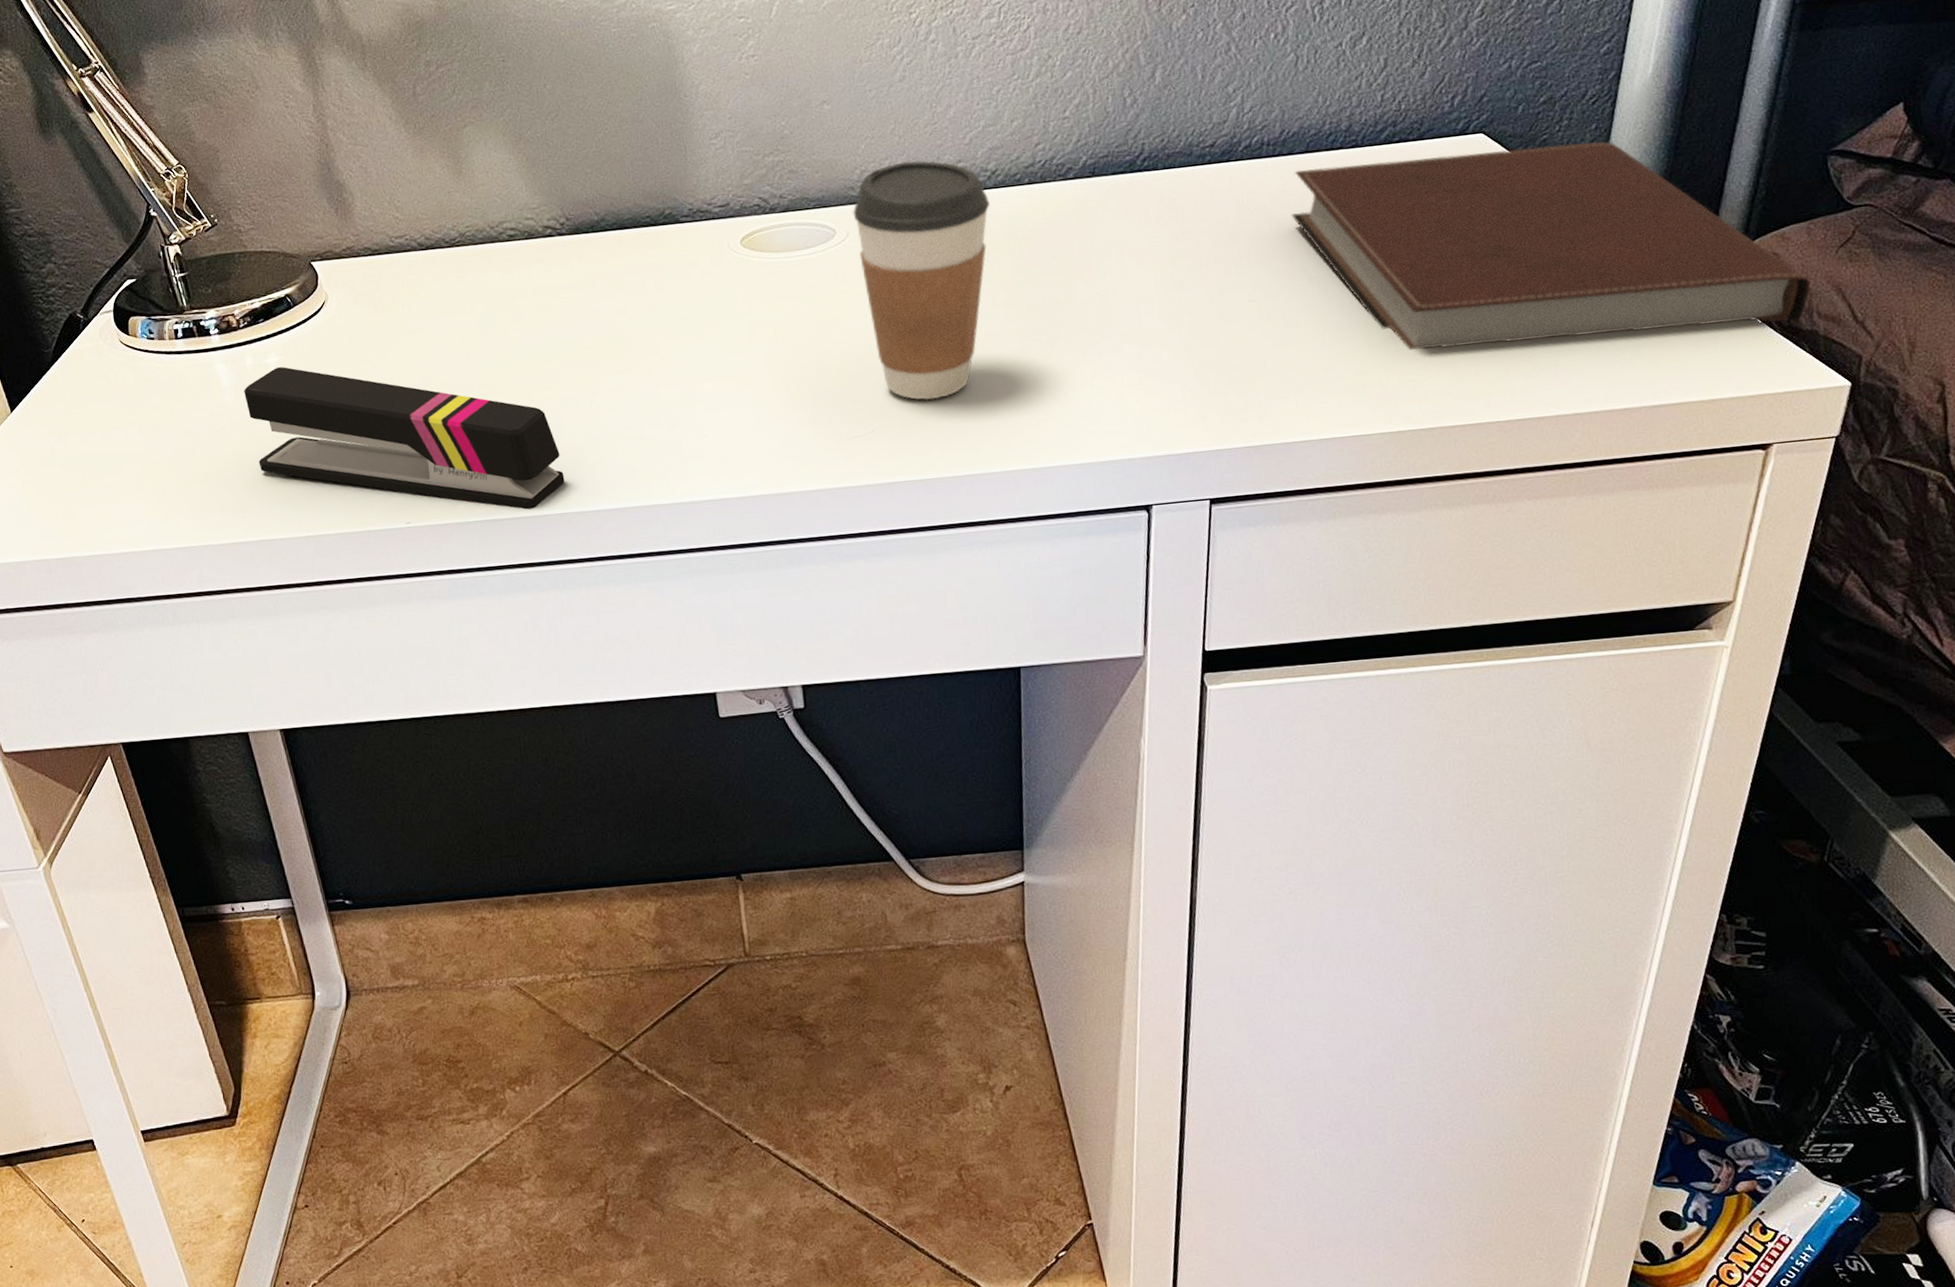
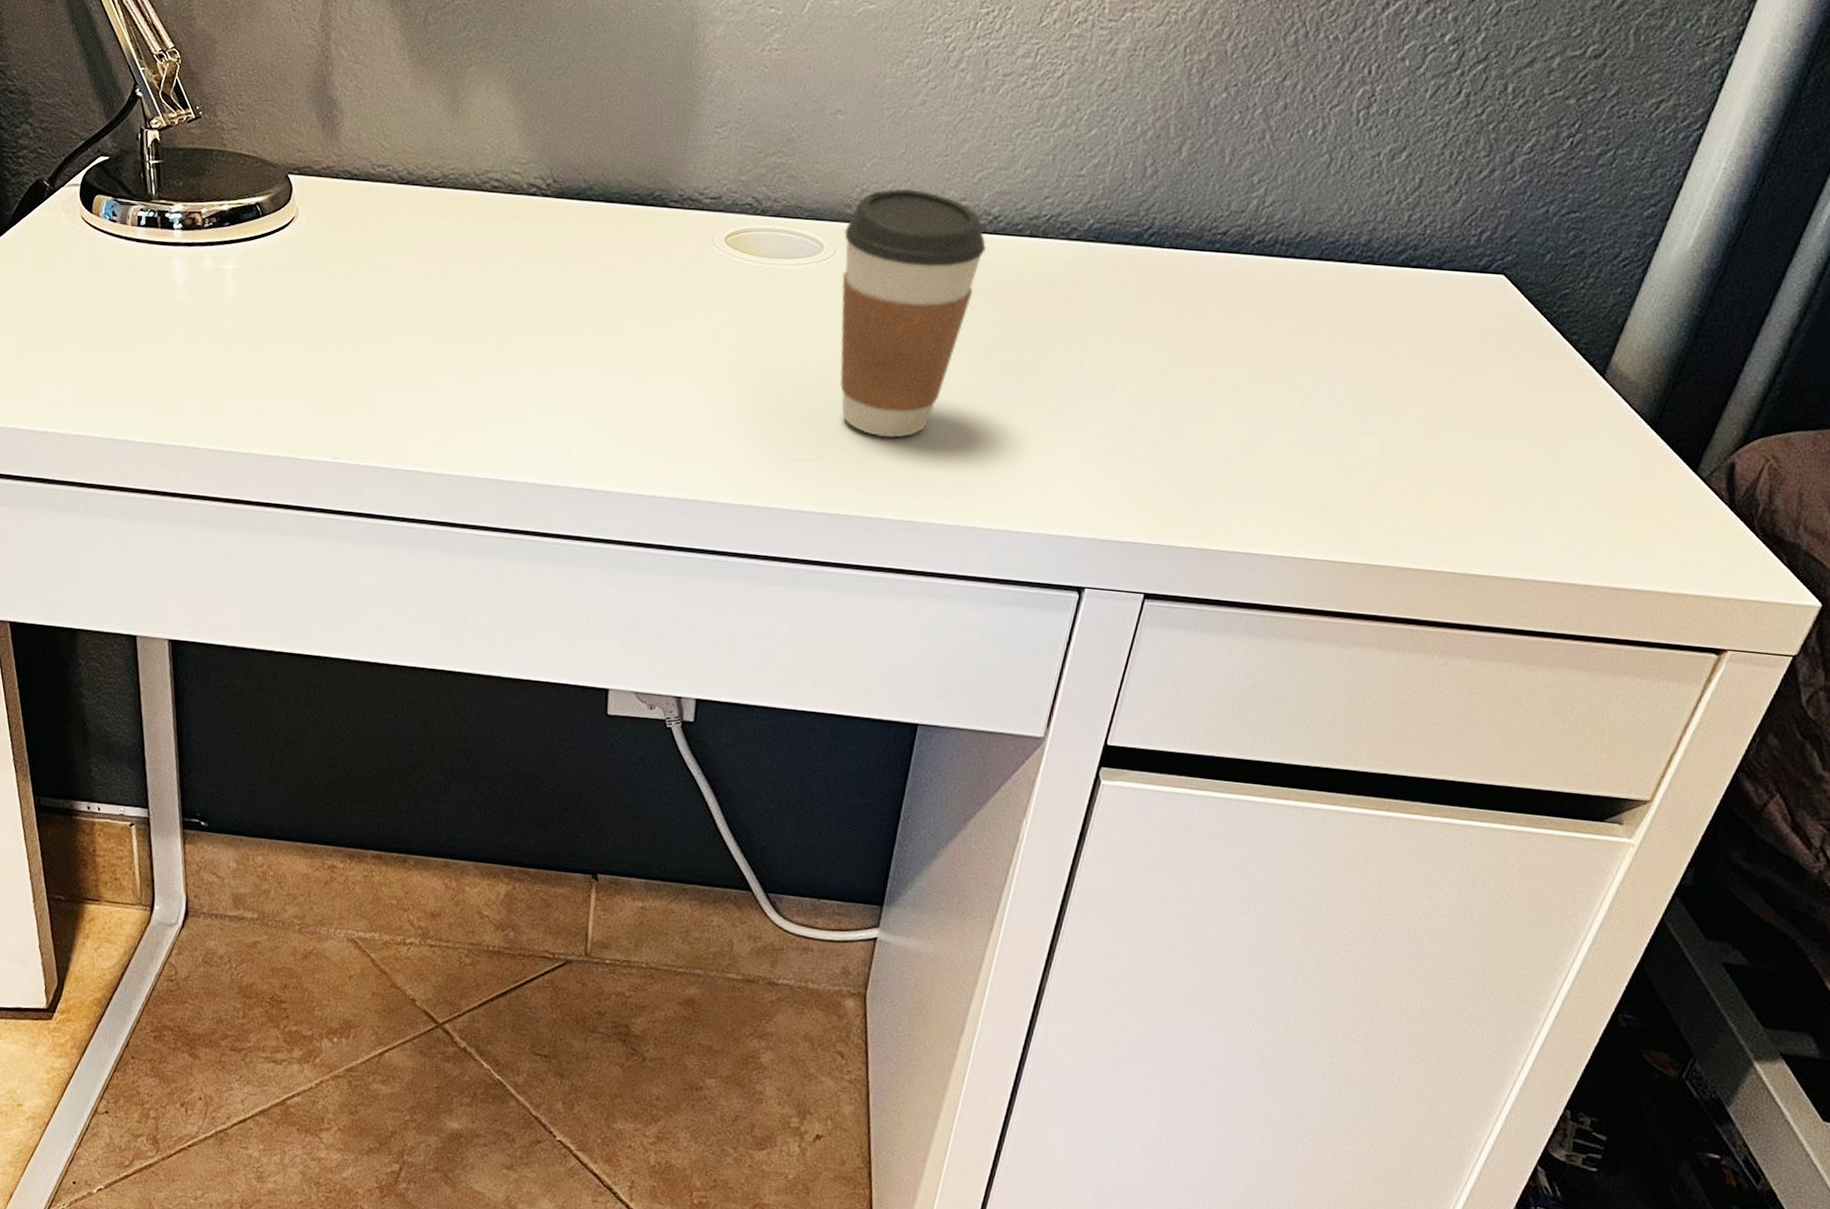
stapler: present [244,366,565,510] -> none [196,274,501,469]
notebook: present [1291,141,1810,350] -> none [1289,277,1805,533]

